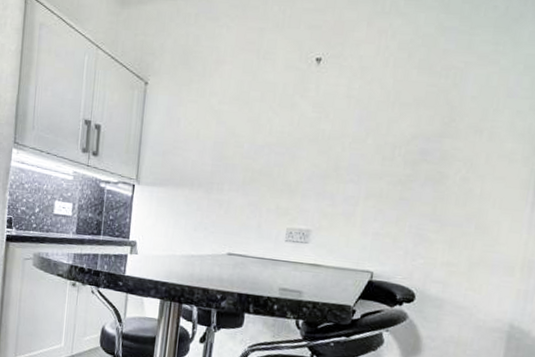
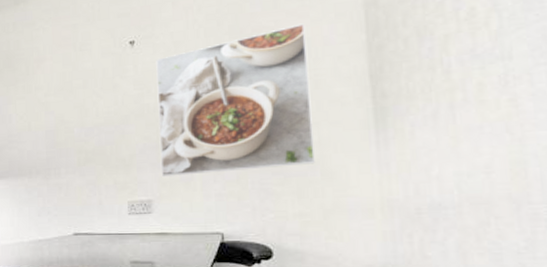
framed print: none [325,70,493,217] -> present [156,23,315,176]

